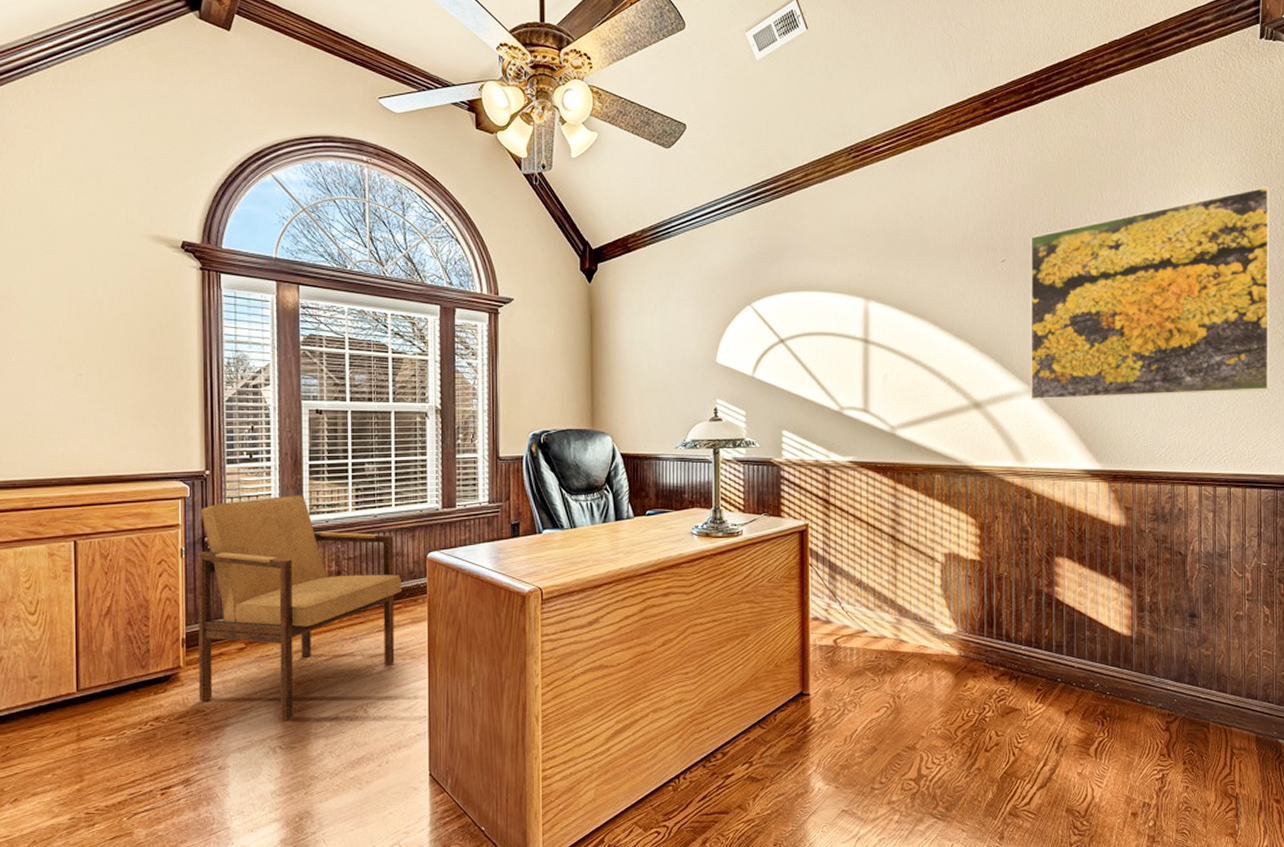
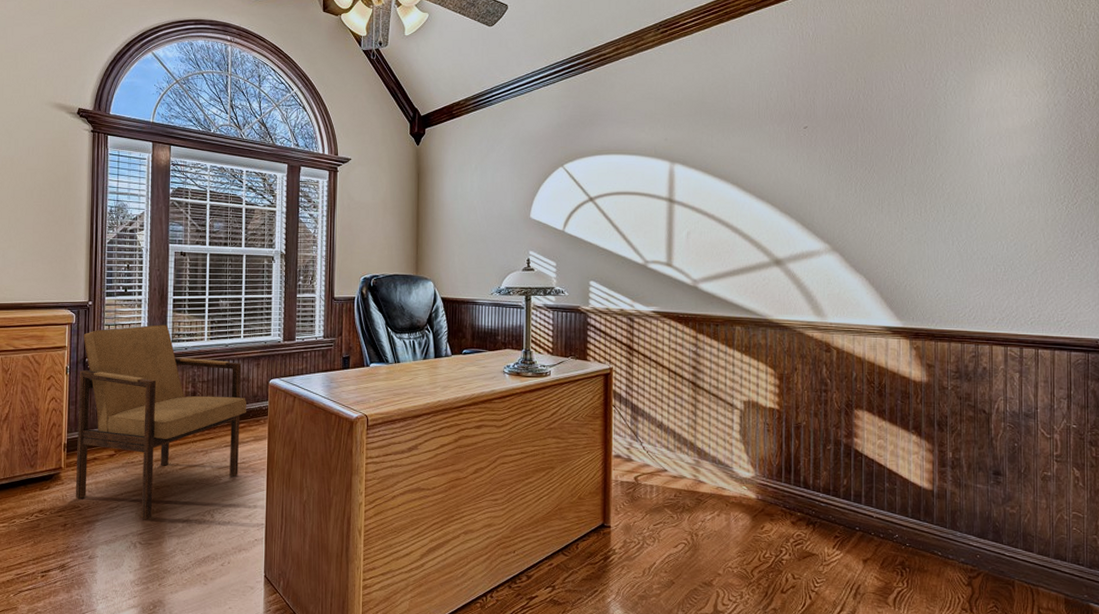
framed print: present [1030,186,1270,400] -> none [831,56,1081,259]

